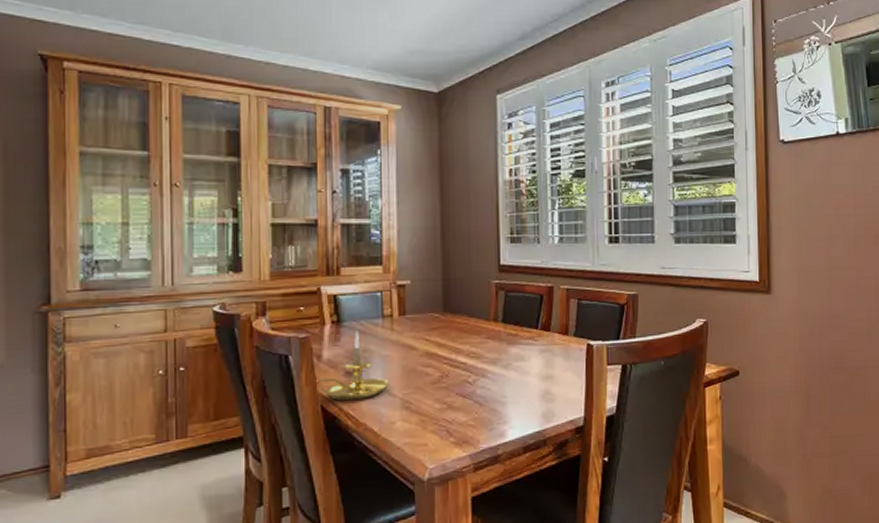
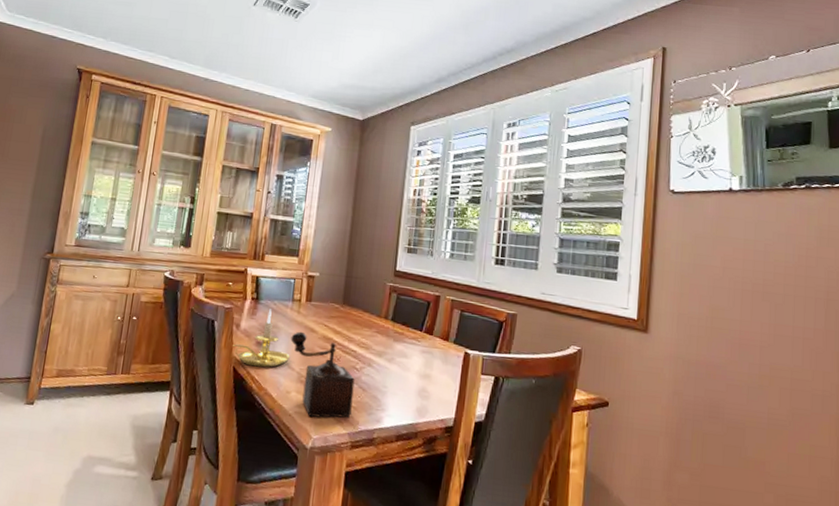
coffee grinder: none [387,351,470,446] -> present [291,331,355,418]

